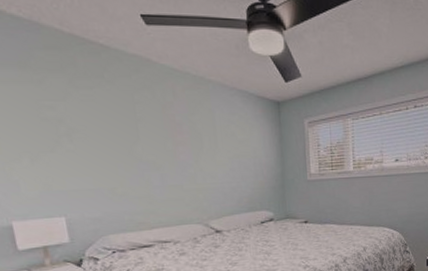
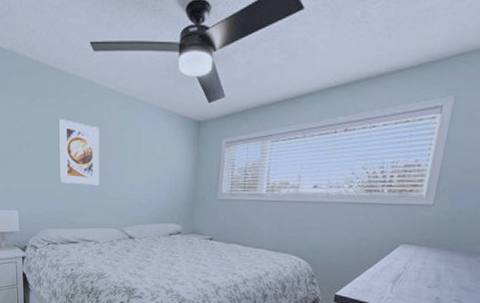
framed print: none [108,103,172,178] -> present [58,119,99,186]

